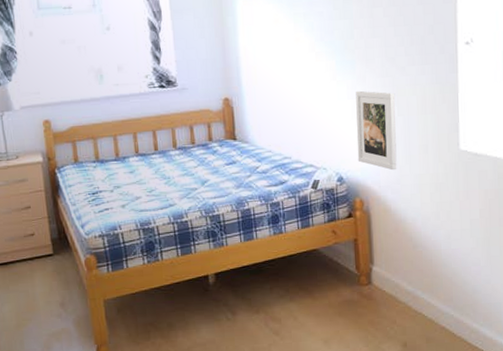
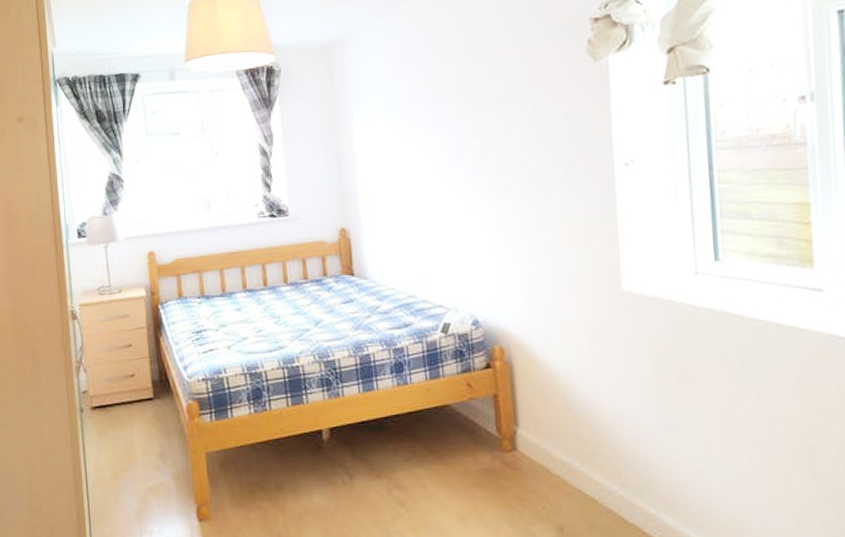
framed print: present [356,90,397,171] -> none [492,220,544,314]

